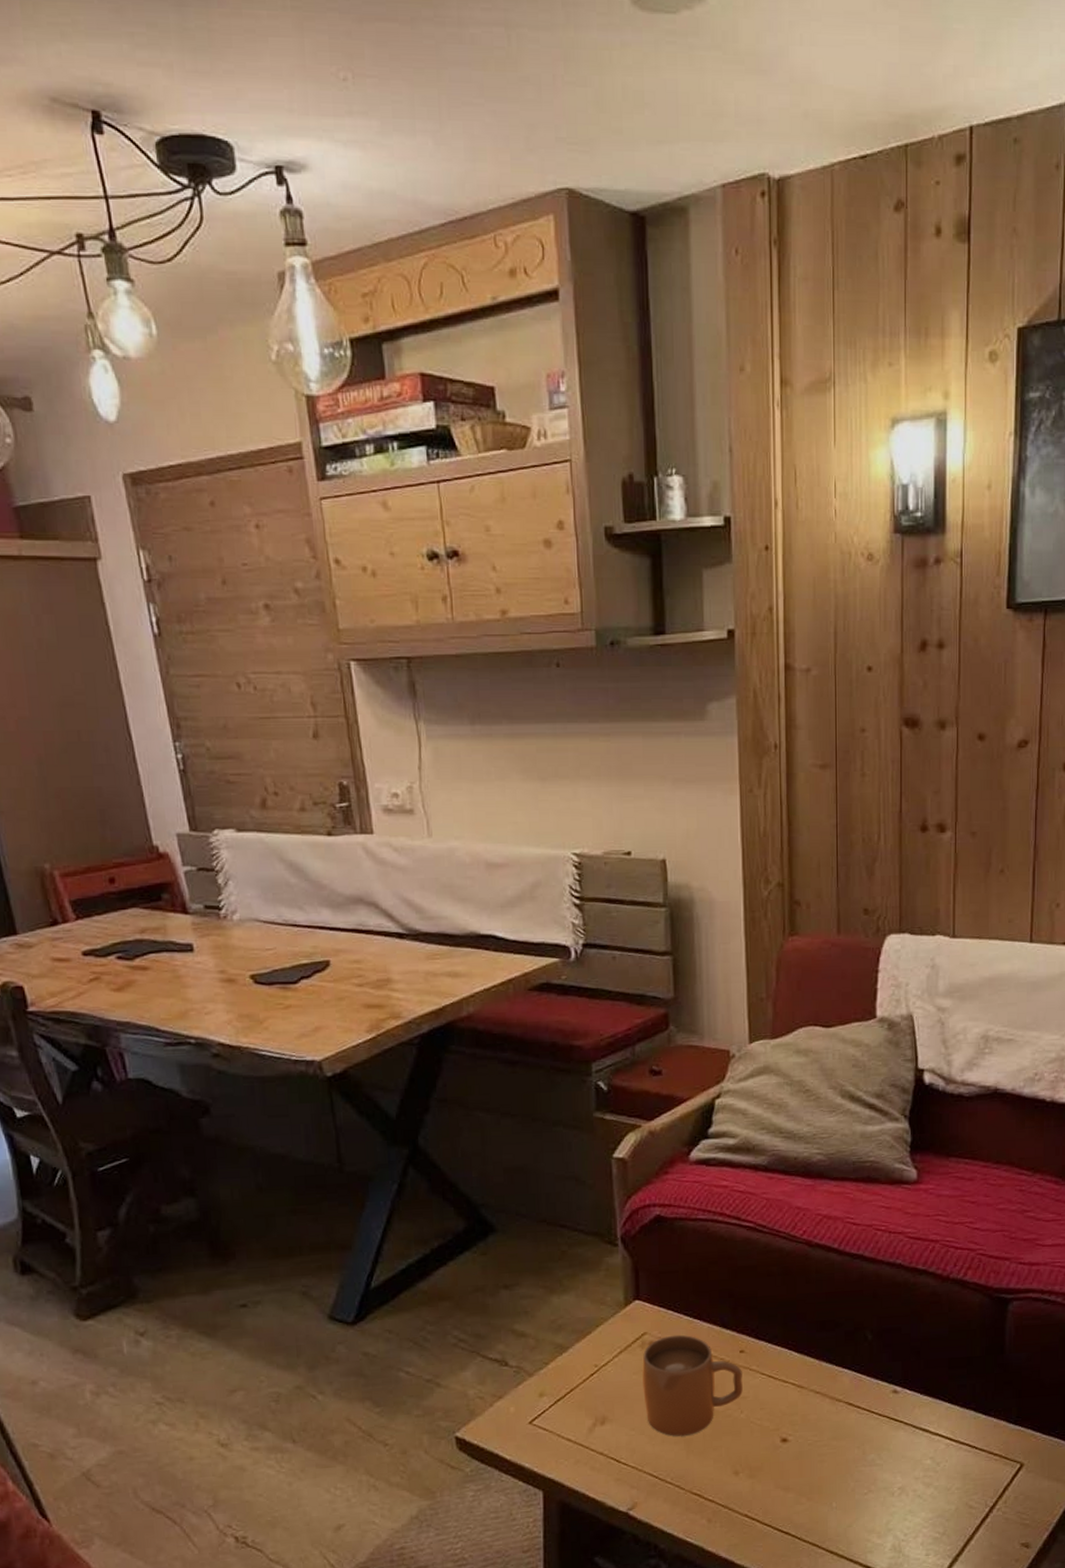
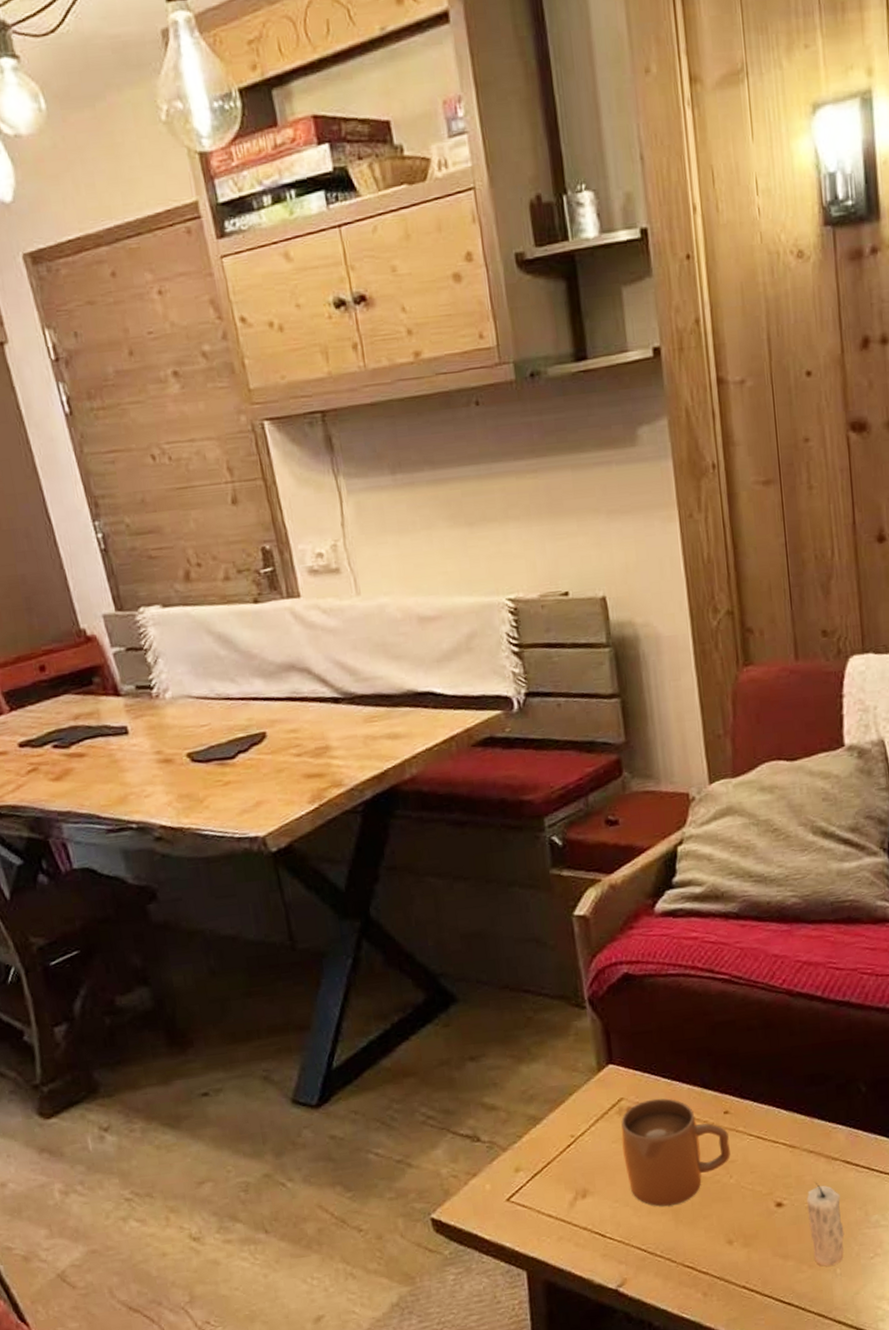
candle: none [810,1421,842,1500] -> present [807,1182,845,1267]

